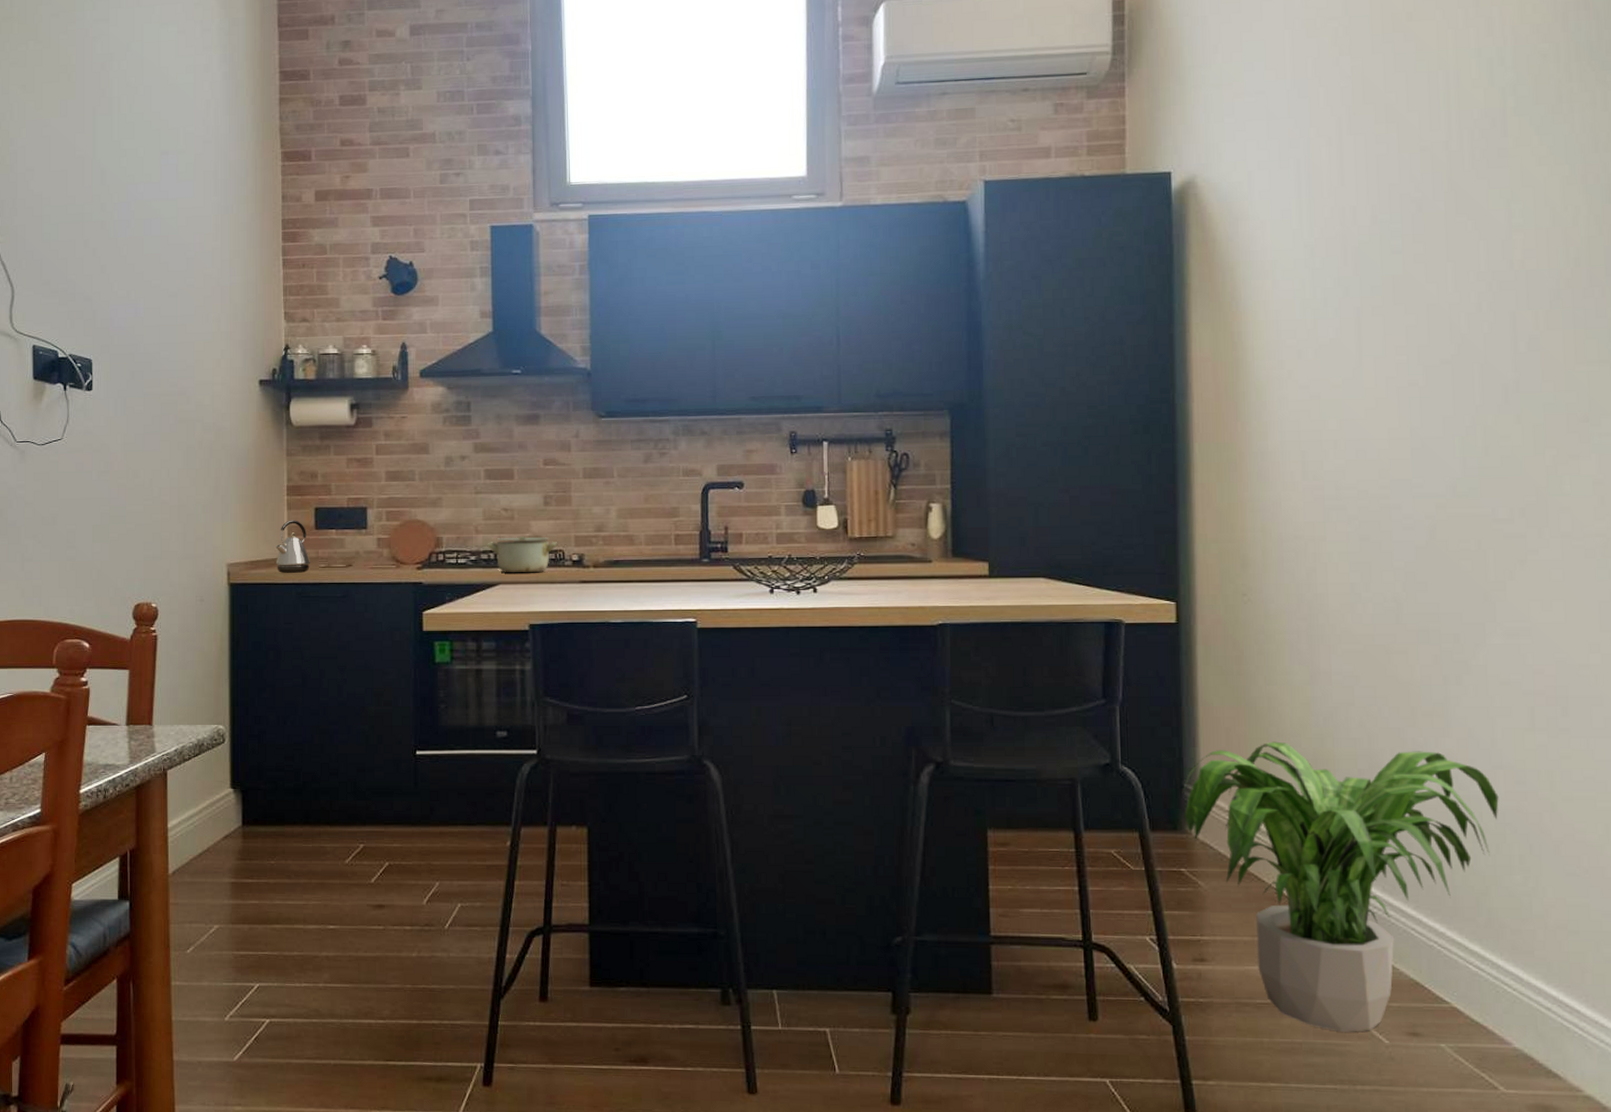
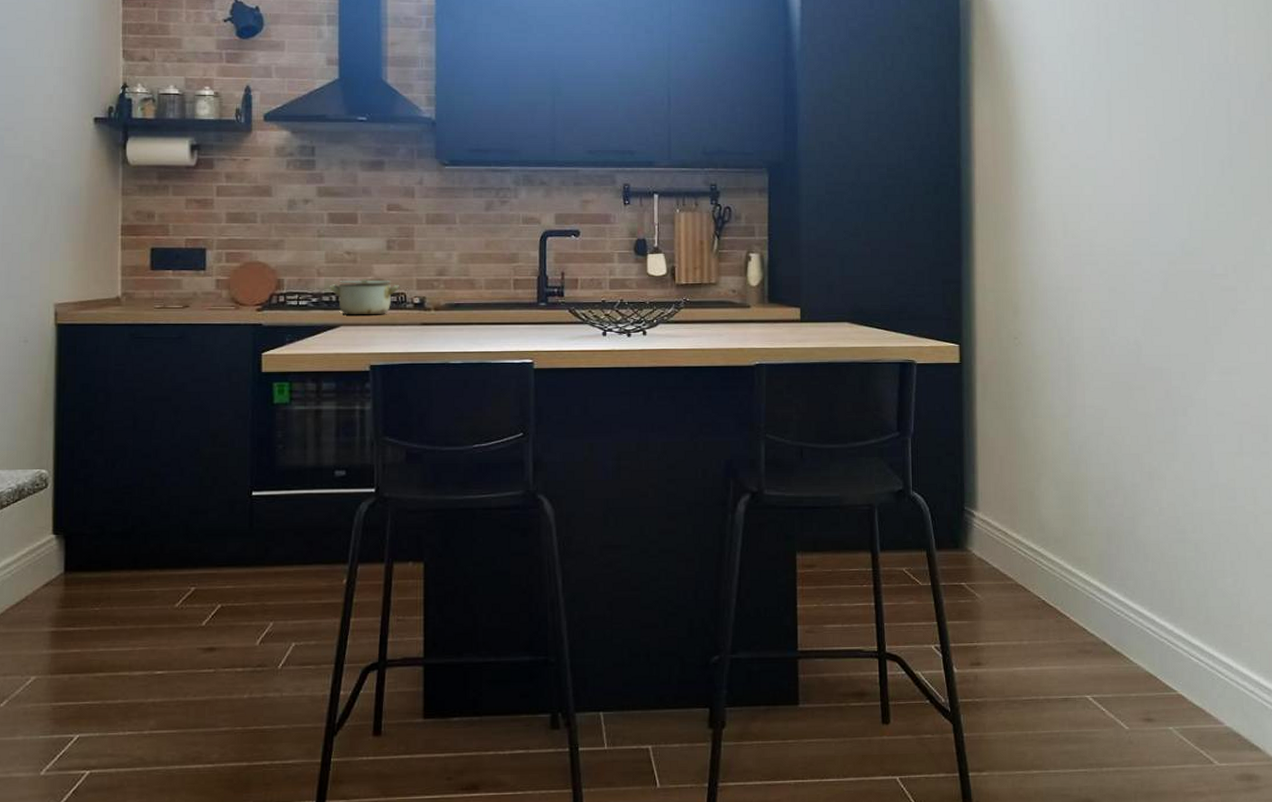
kettle: present [275,520,311,574] -> none [107,260,146,315]
potted plant: present [1182,741,1499,1032] -> none [963,467,1215,721]

